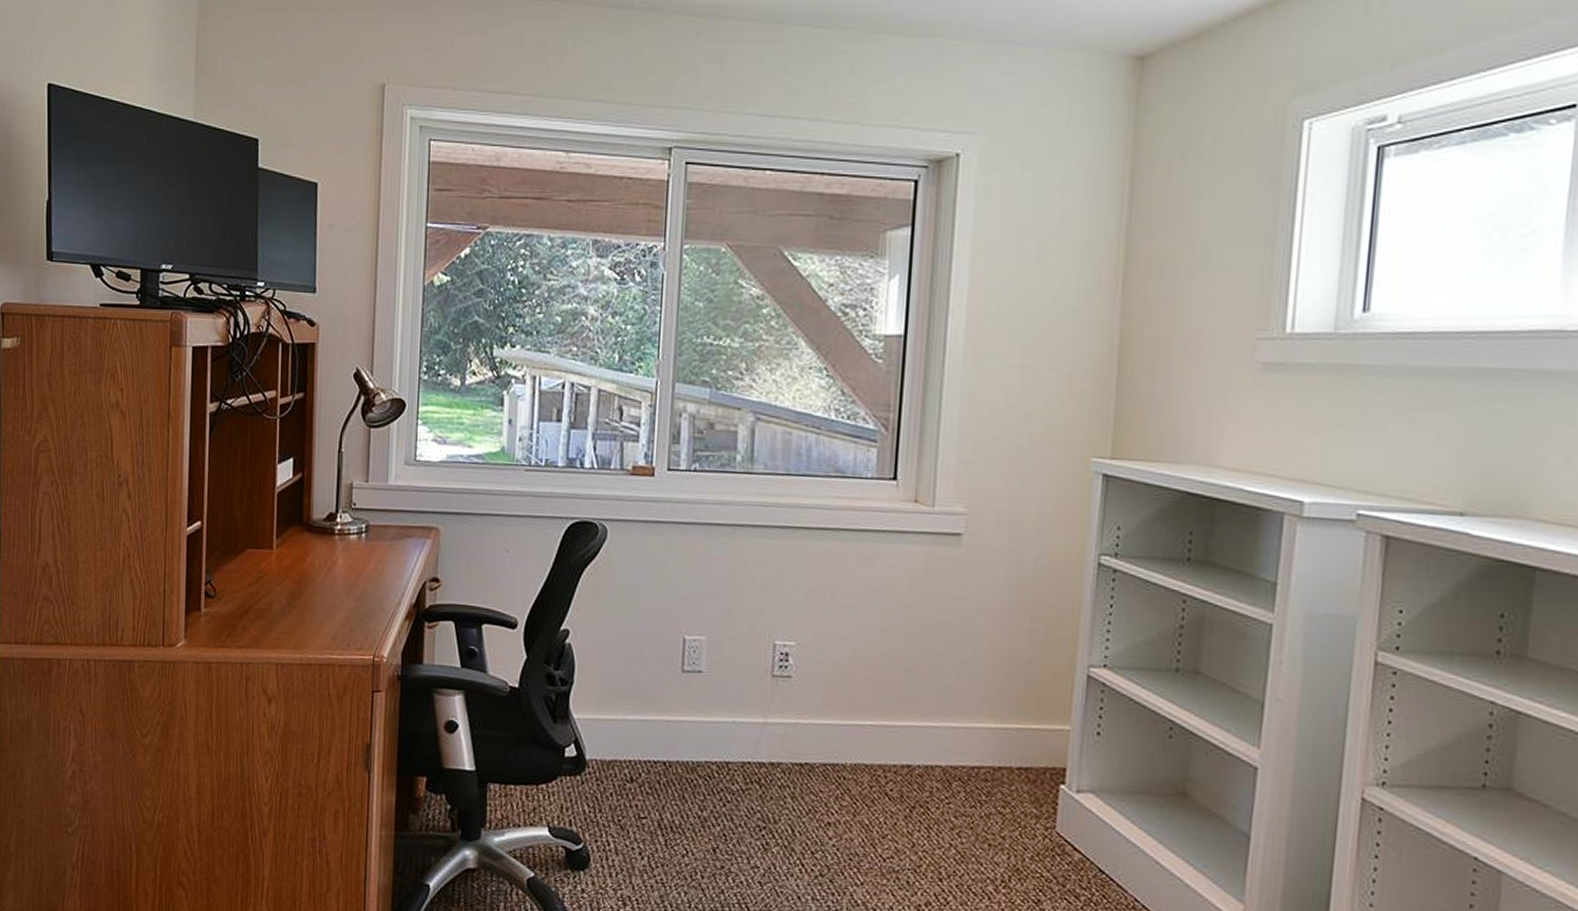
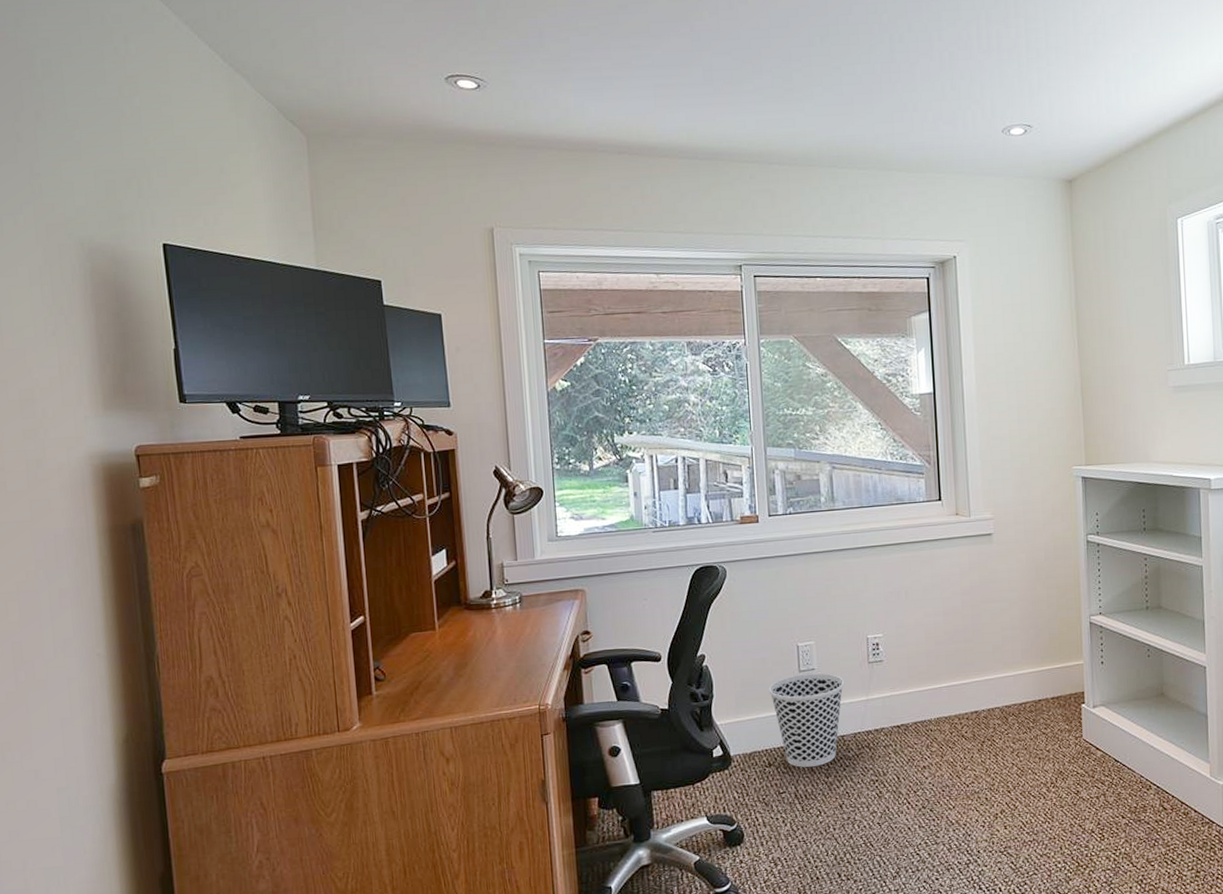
wastebasket: none [641,675,738,794] -> present [769,673,845,768]

